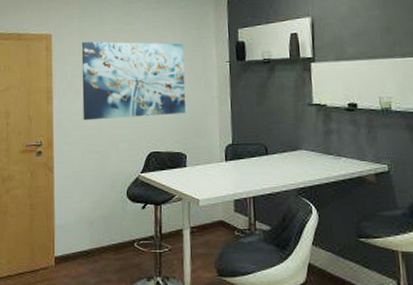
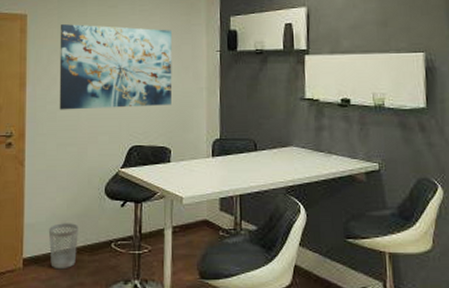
wastebasket: none [76,224,104,267] -> present [48,223,78,270]

